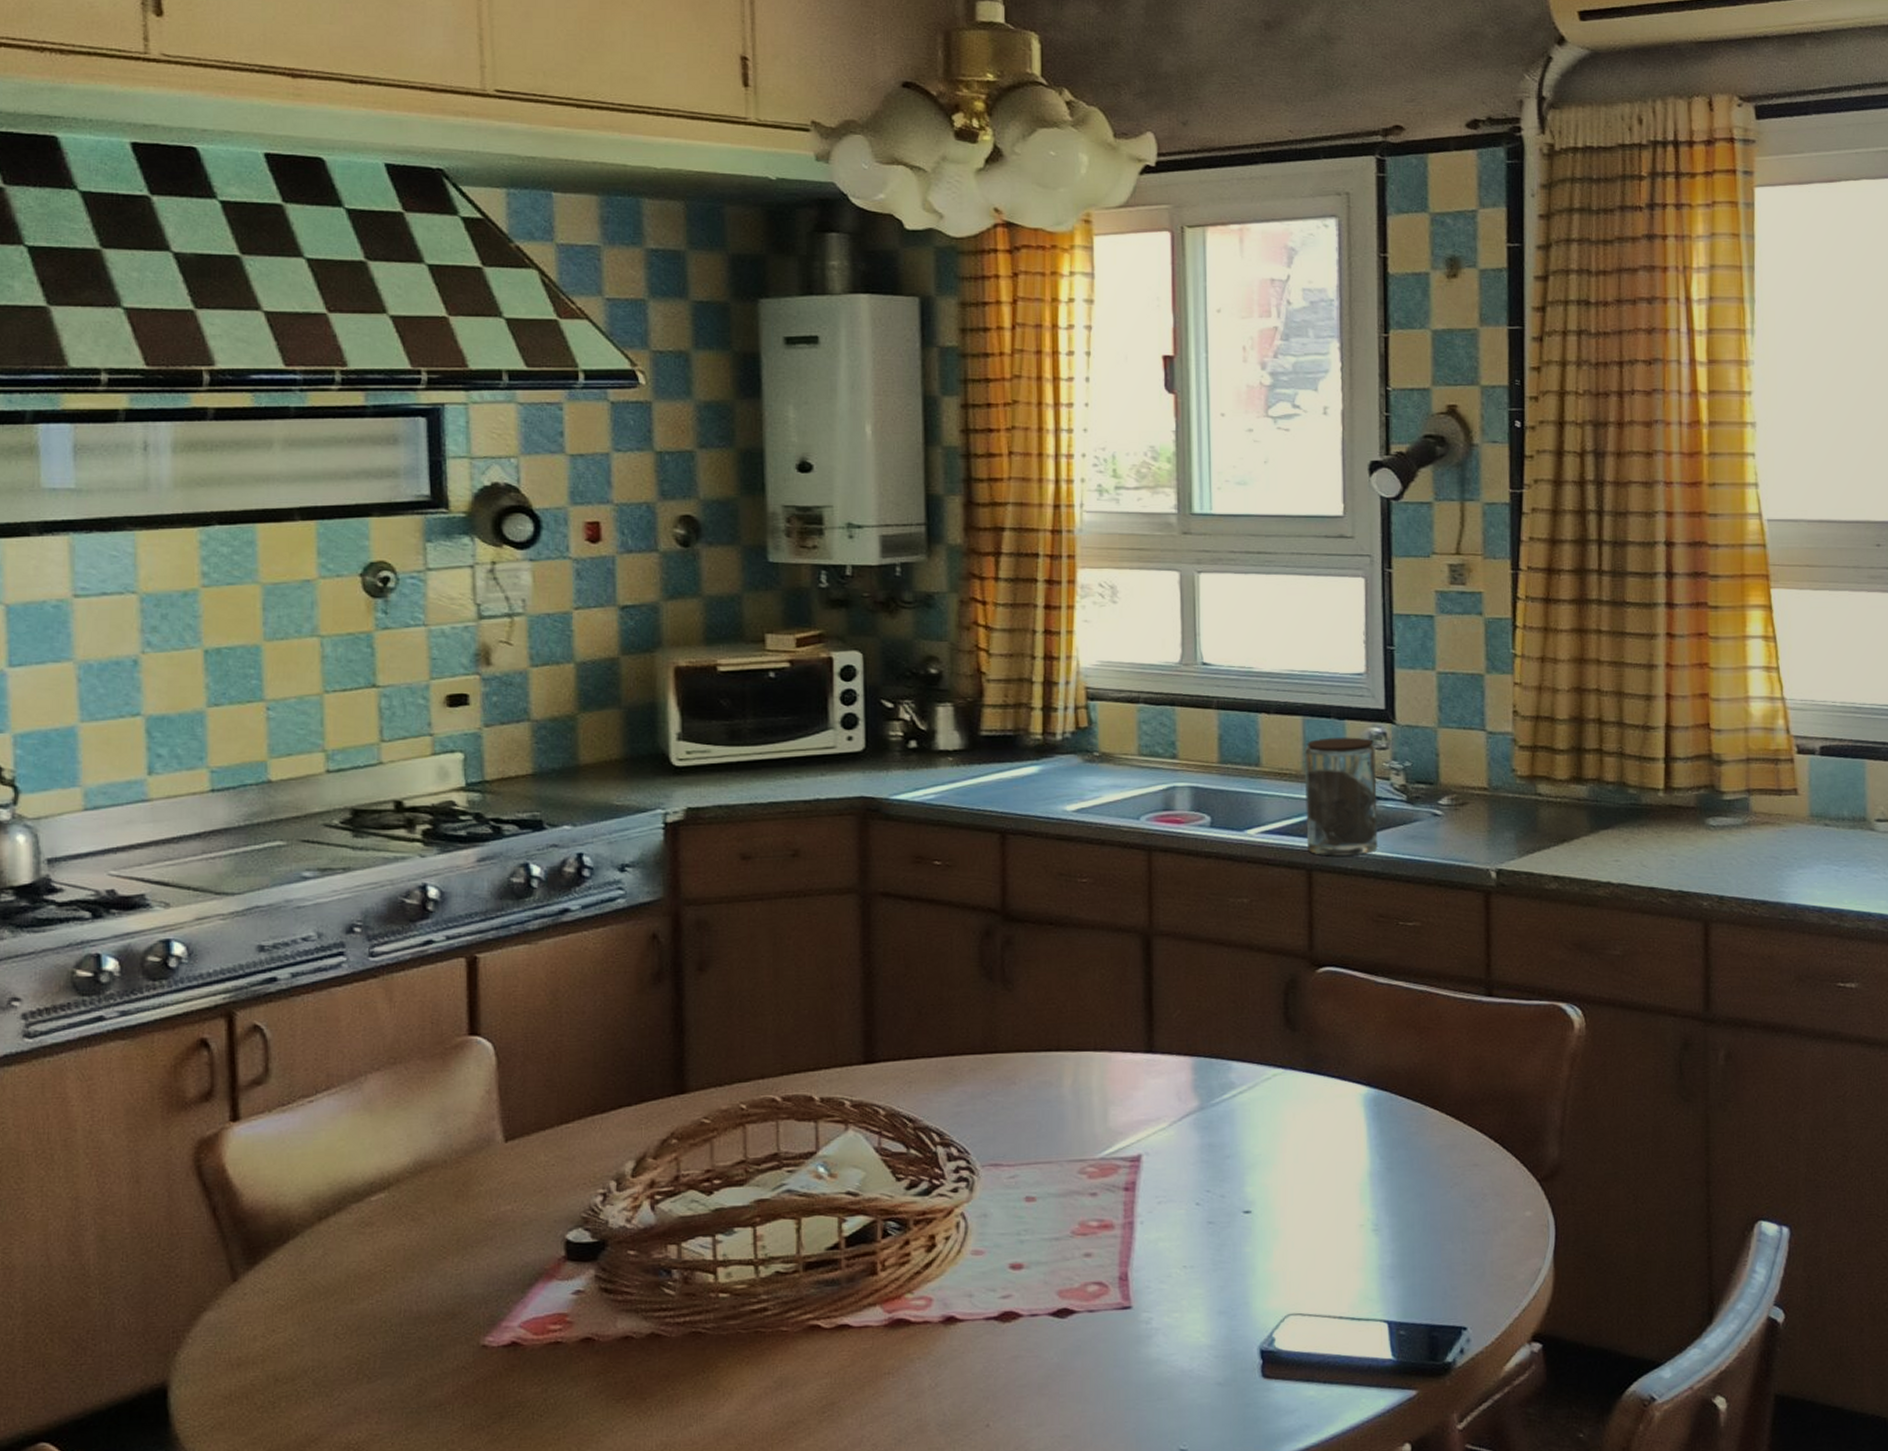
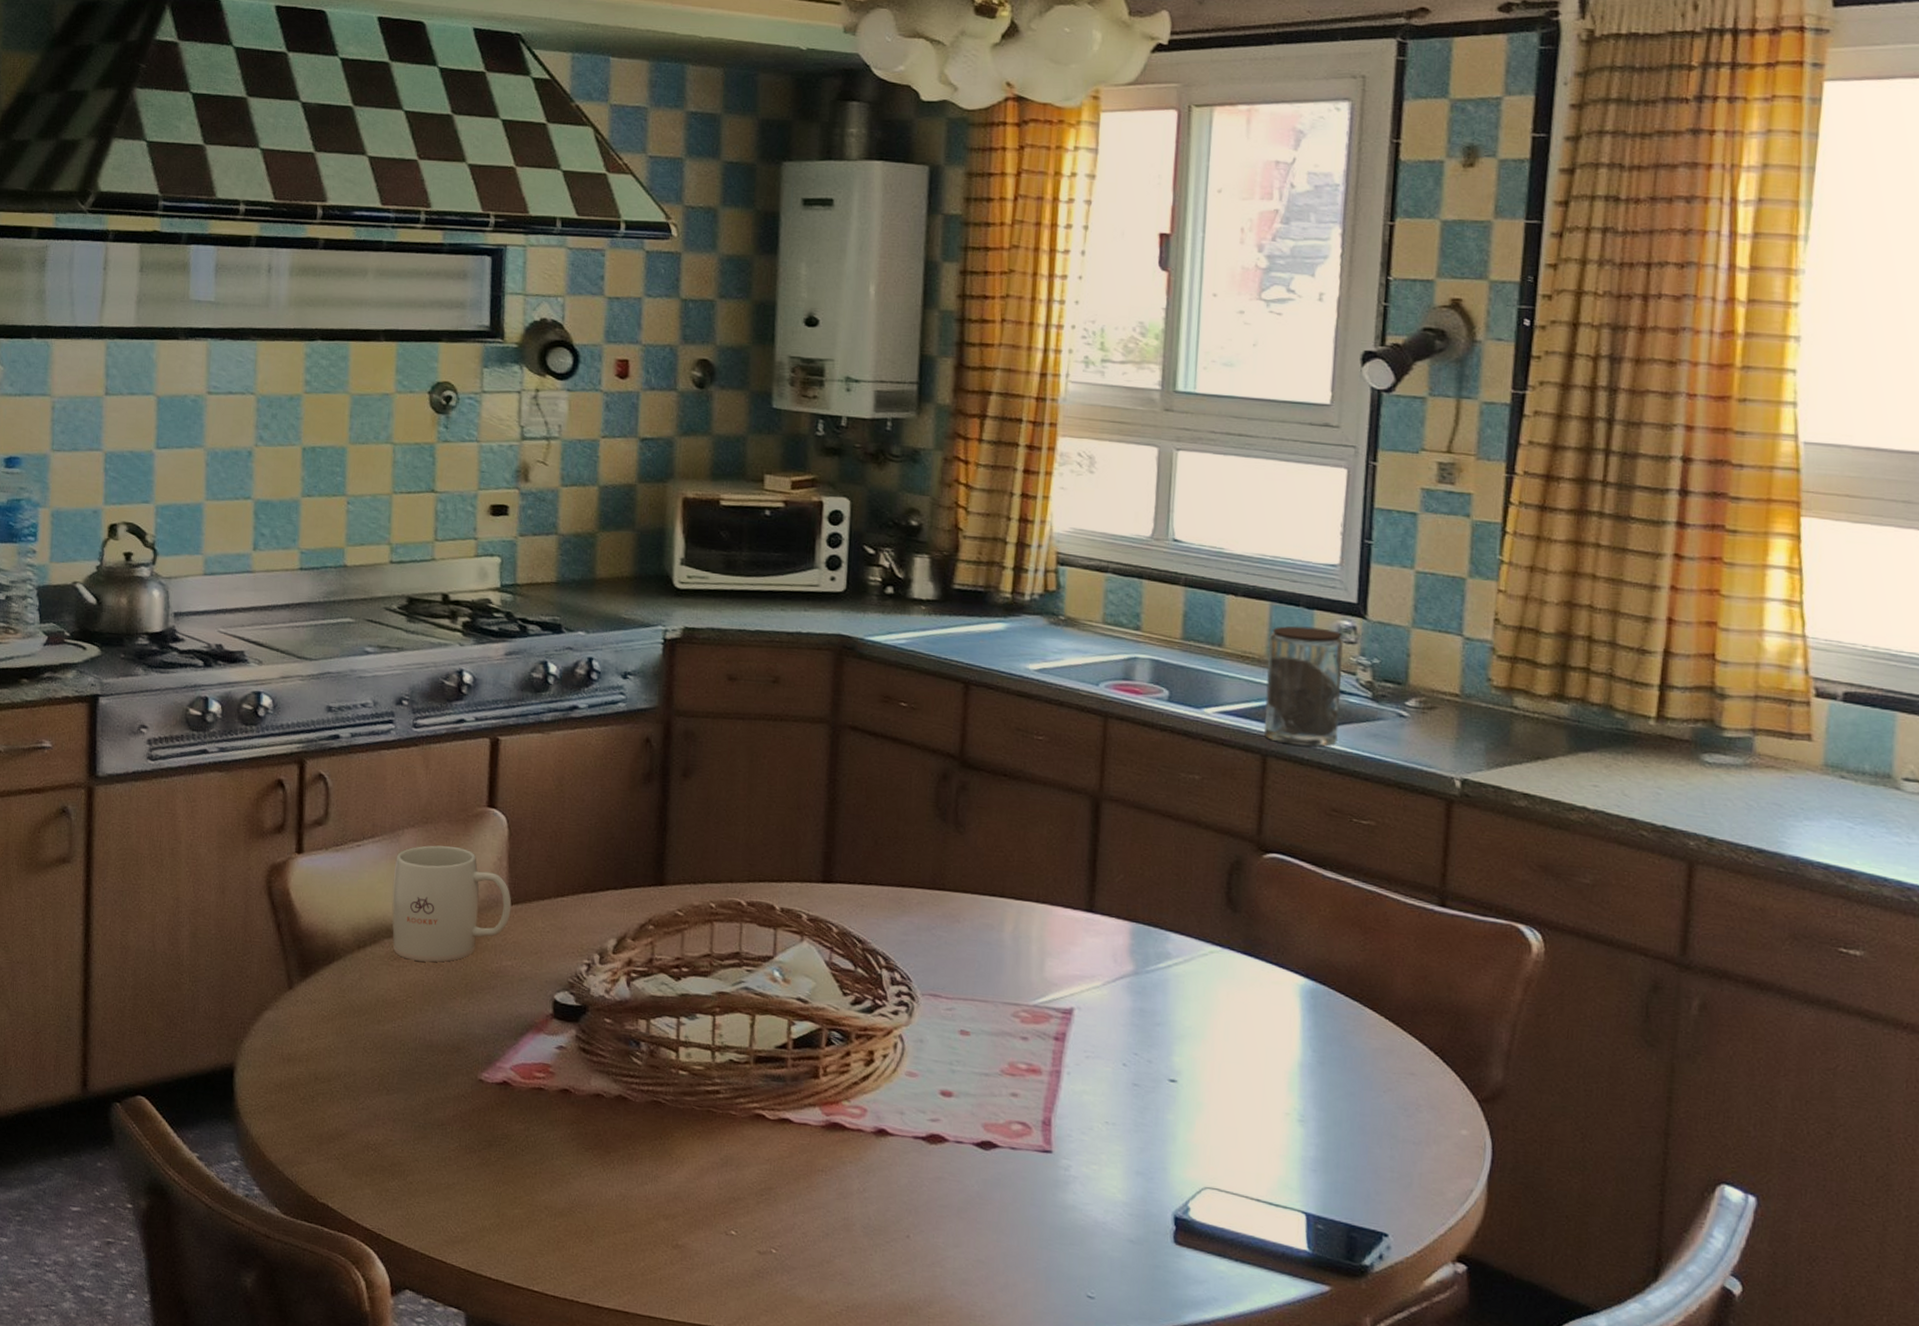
mug: none [357,1086,507,1223] -> present [391,845,512,963]

